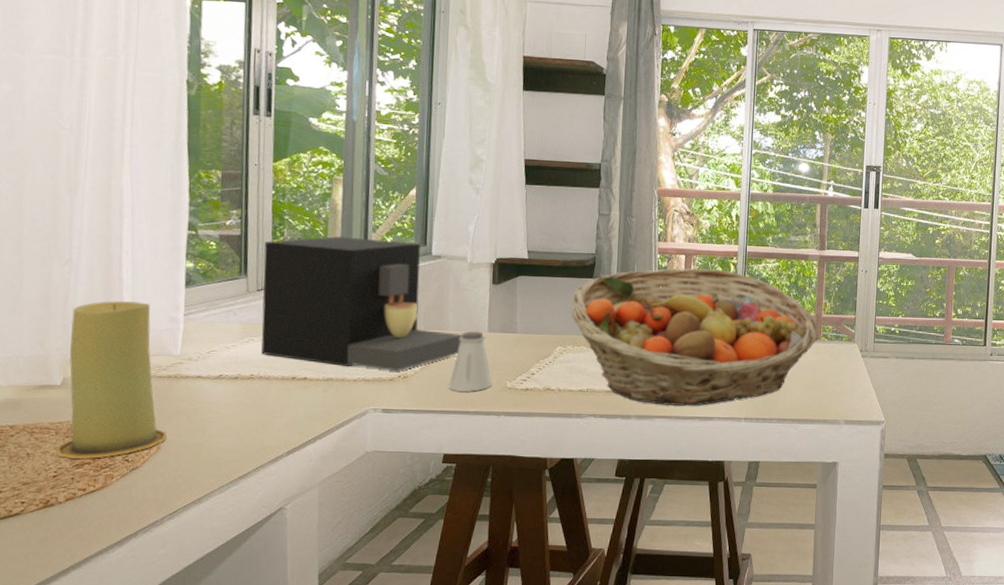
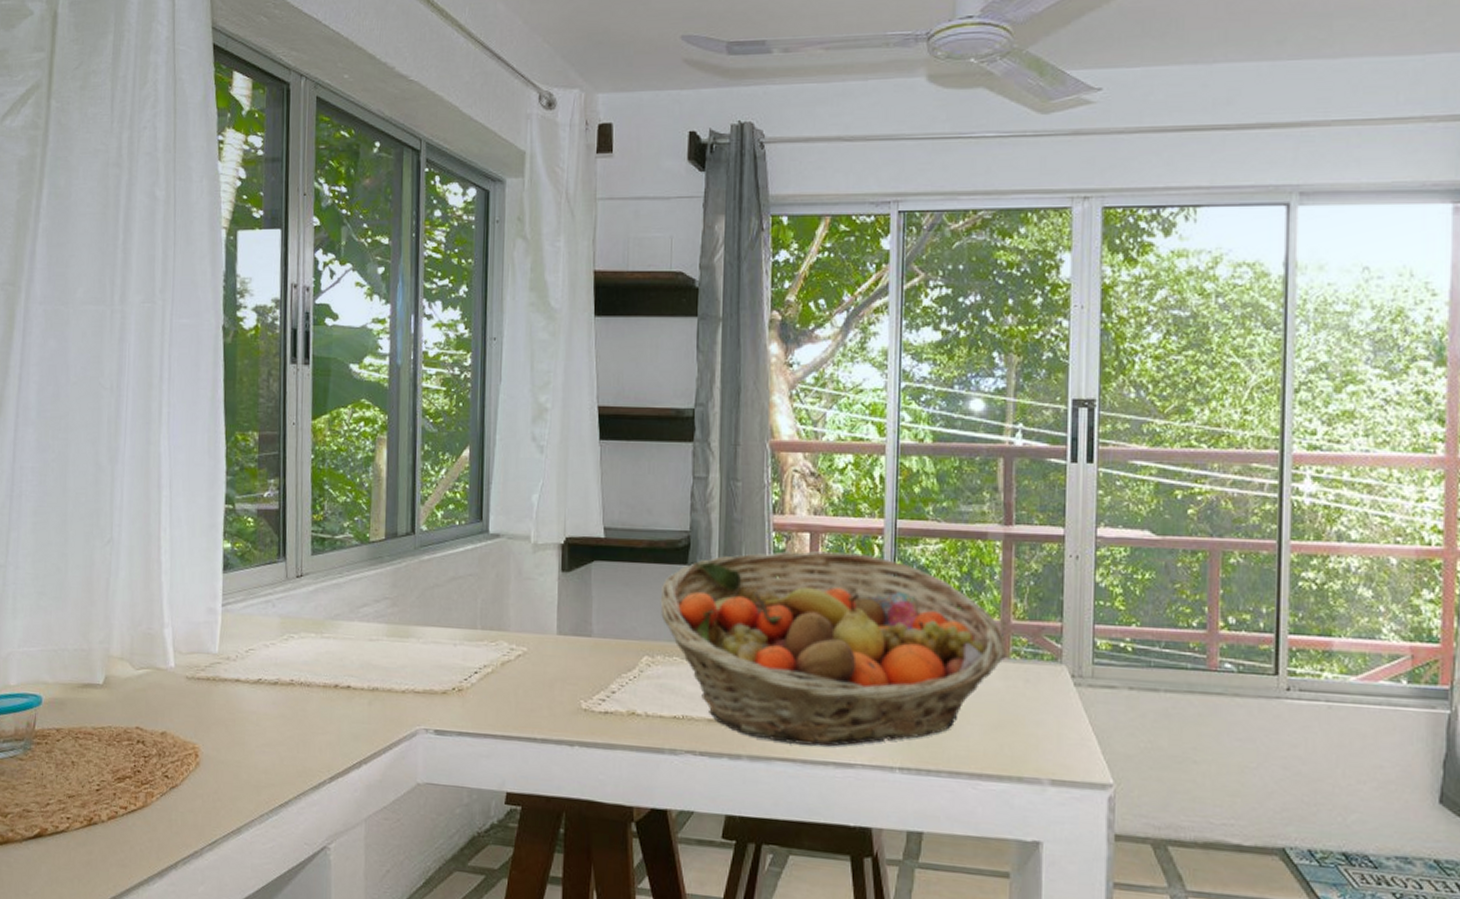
candle: present [56,301,168,460] -> none [99,587,206,772]
coffee maker: present [261,235,463,371] -> none [301,509,527,682]
saltshaker: present [449,331,492,392] -> none [512,632,563,713]

